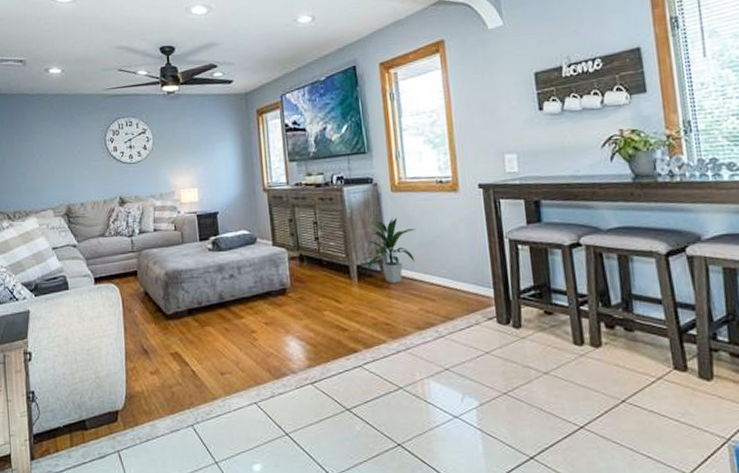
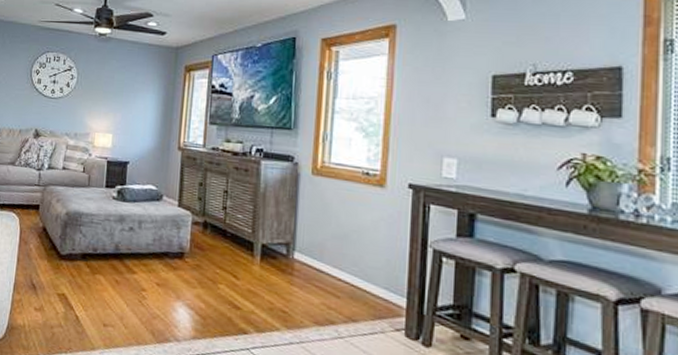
indoor plant: present [367,217,416,284] -> none [272,201,332,271]

